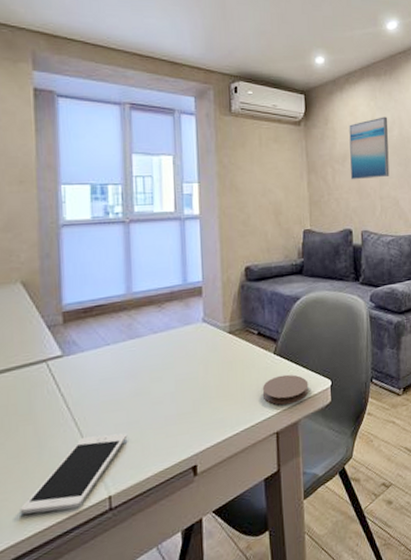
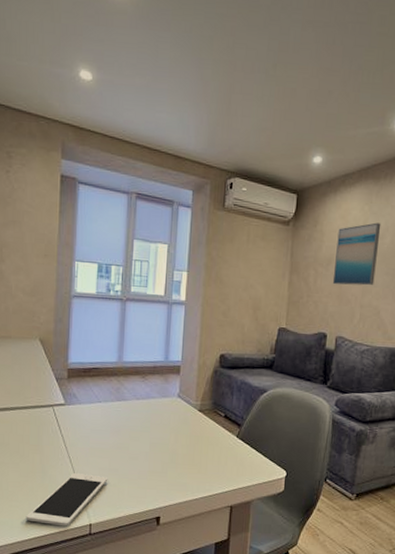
coaster: present [262,374,309,405] -> none [222,457,265,485]

